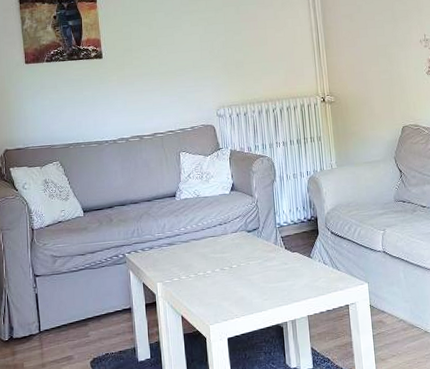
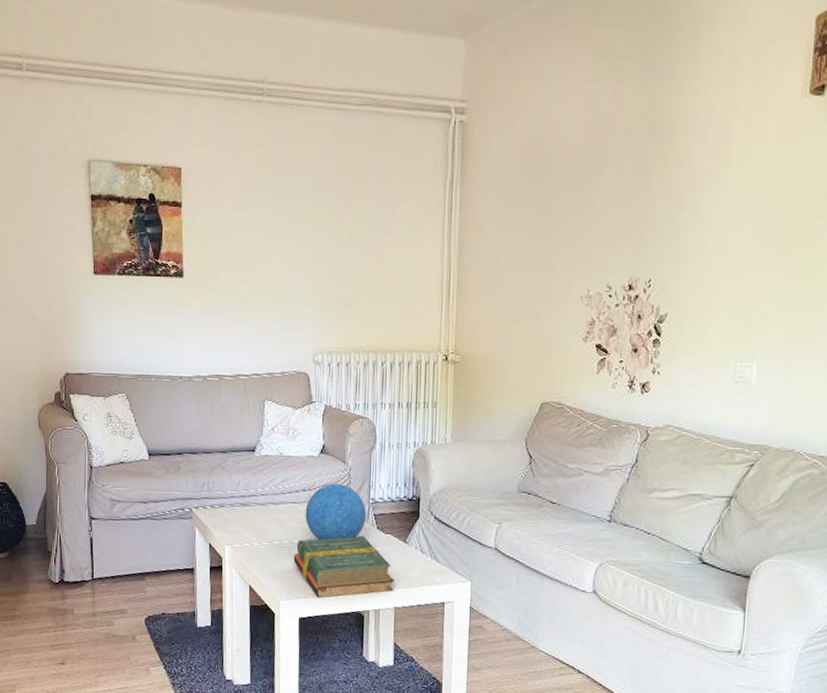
hardback book: none [217,256,306,318] -> present [293,535,394,598]
decorative ball: none [223,215,276,266] -> present [305,484,367,540]

